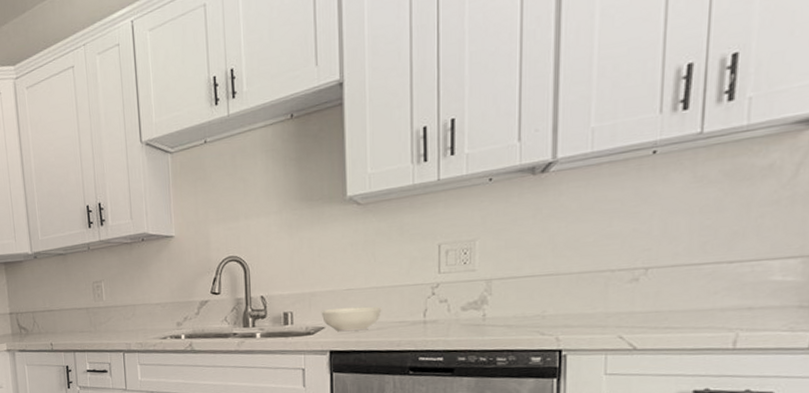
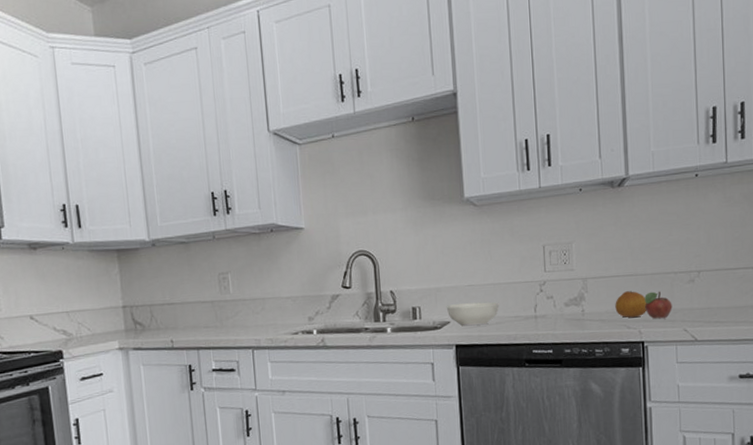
fruit: none [526,292,569,323] -> present [615,291,646,318]
fruit: none [566,292,605,325] -> present [645,291,673,319]

